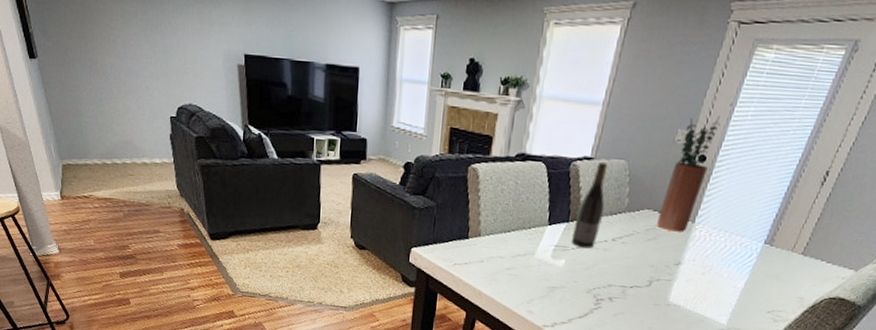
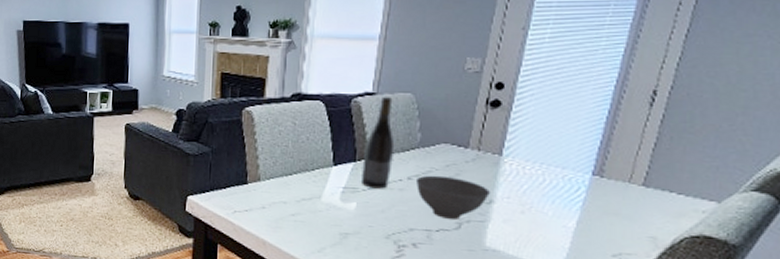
bowl: none [618,237,680,279] -> present [415,175,490,221]
vase: present [656,116,720,233] -> none [456,41,514,167]

